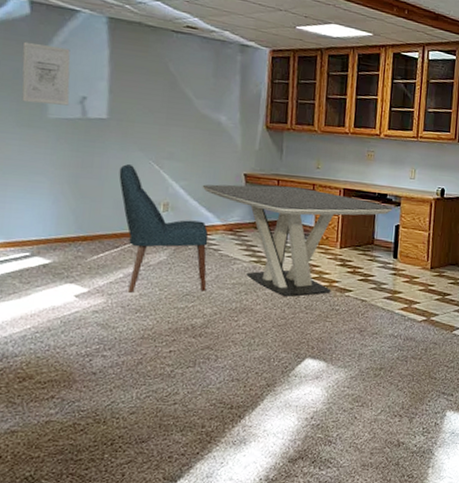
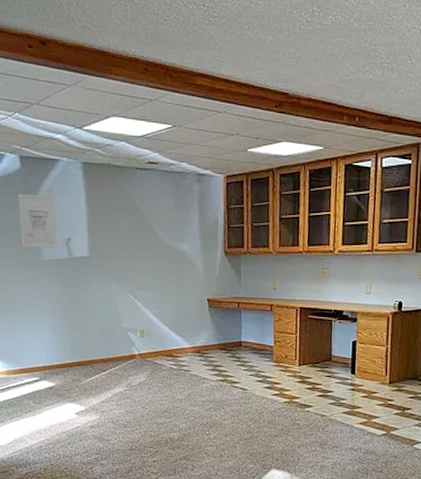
chair: present [119,164,209,293] -> none [102,297,181,410]
dining table: present [202,184,393,297] -> none [171,308,349,412]

